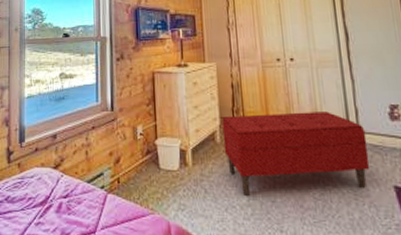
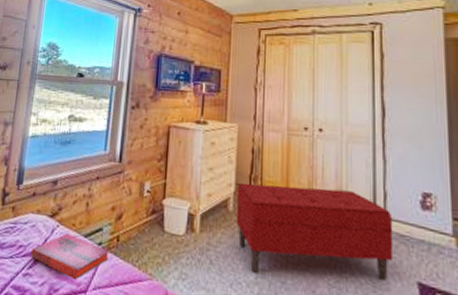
hardback book: none [39,181,113,223] -> present [30,232,110,281]

